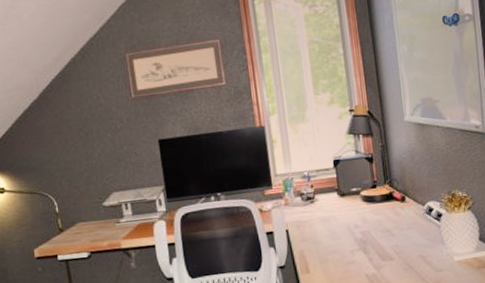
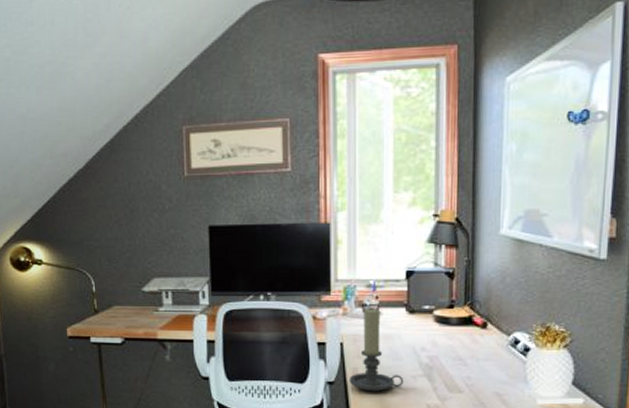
candle holder: none [297,196,344,271] -> present [349,308,404,392]

